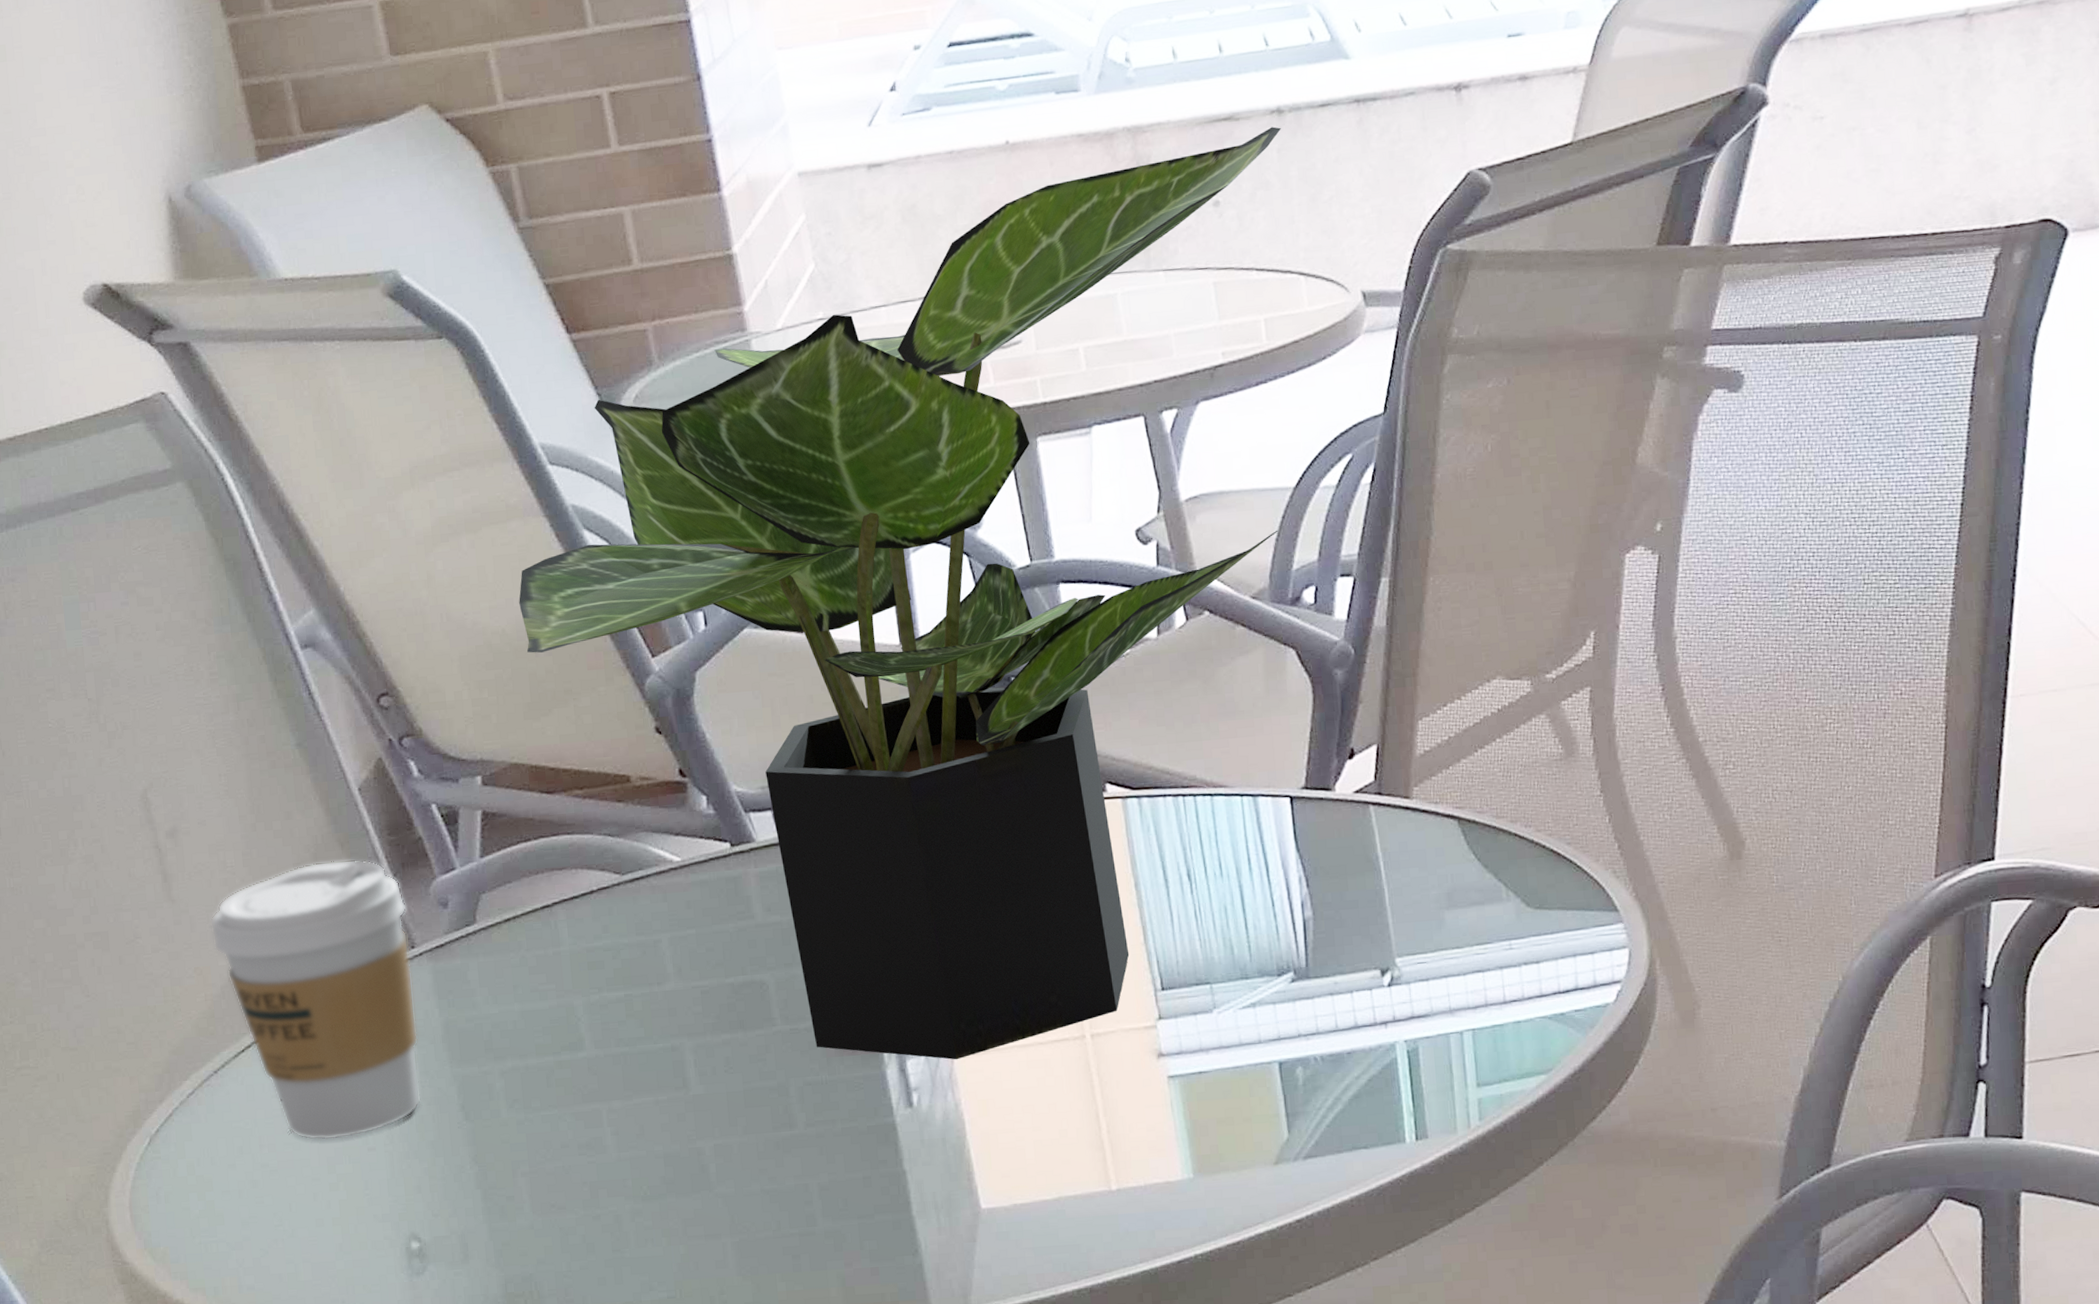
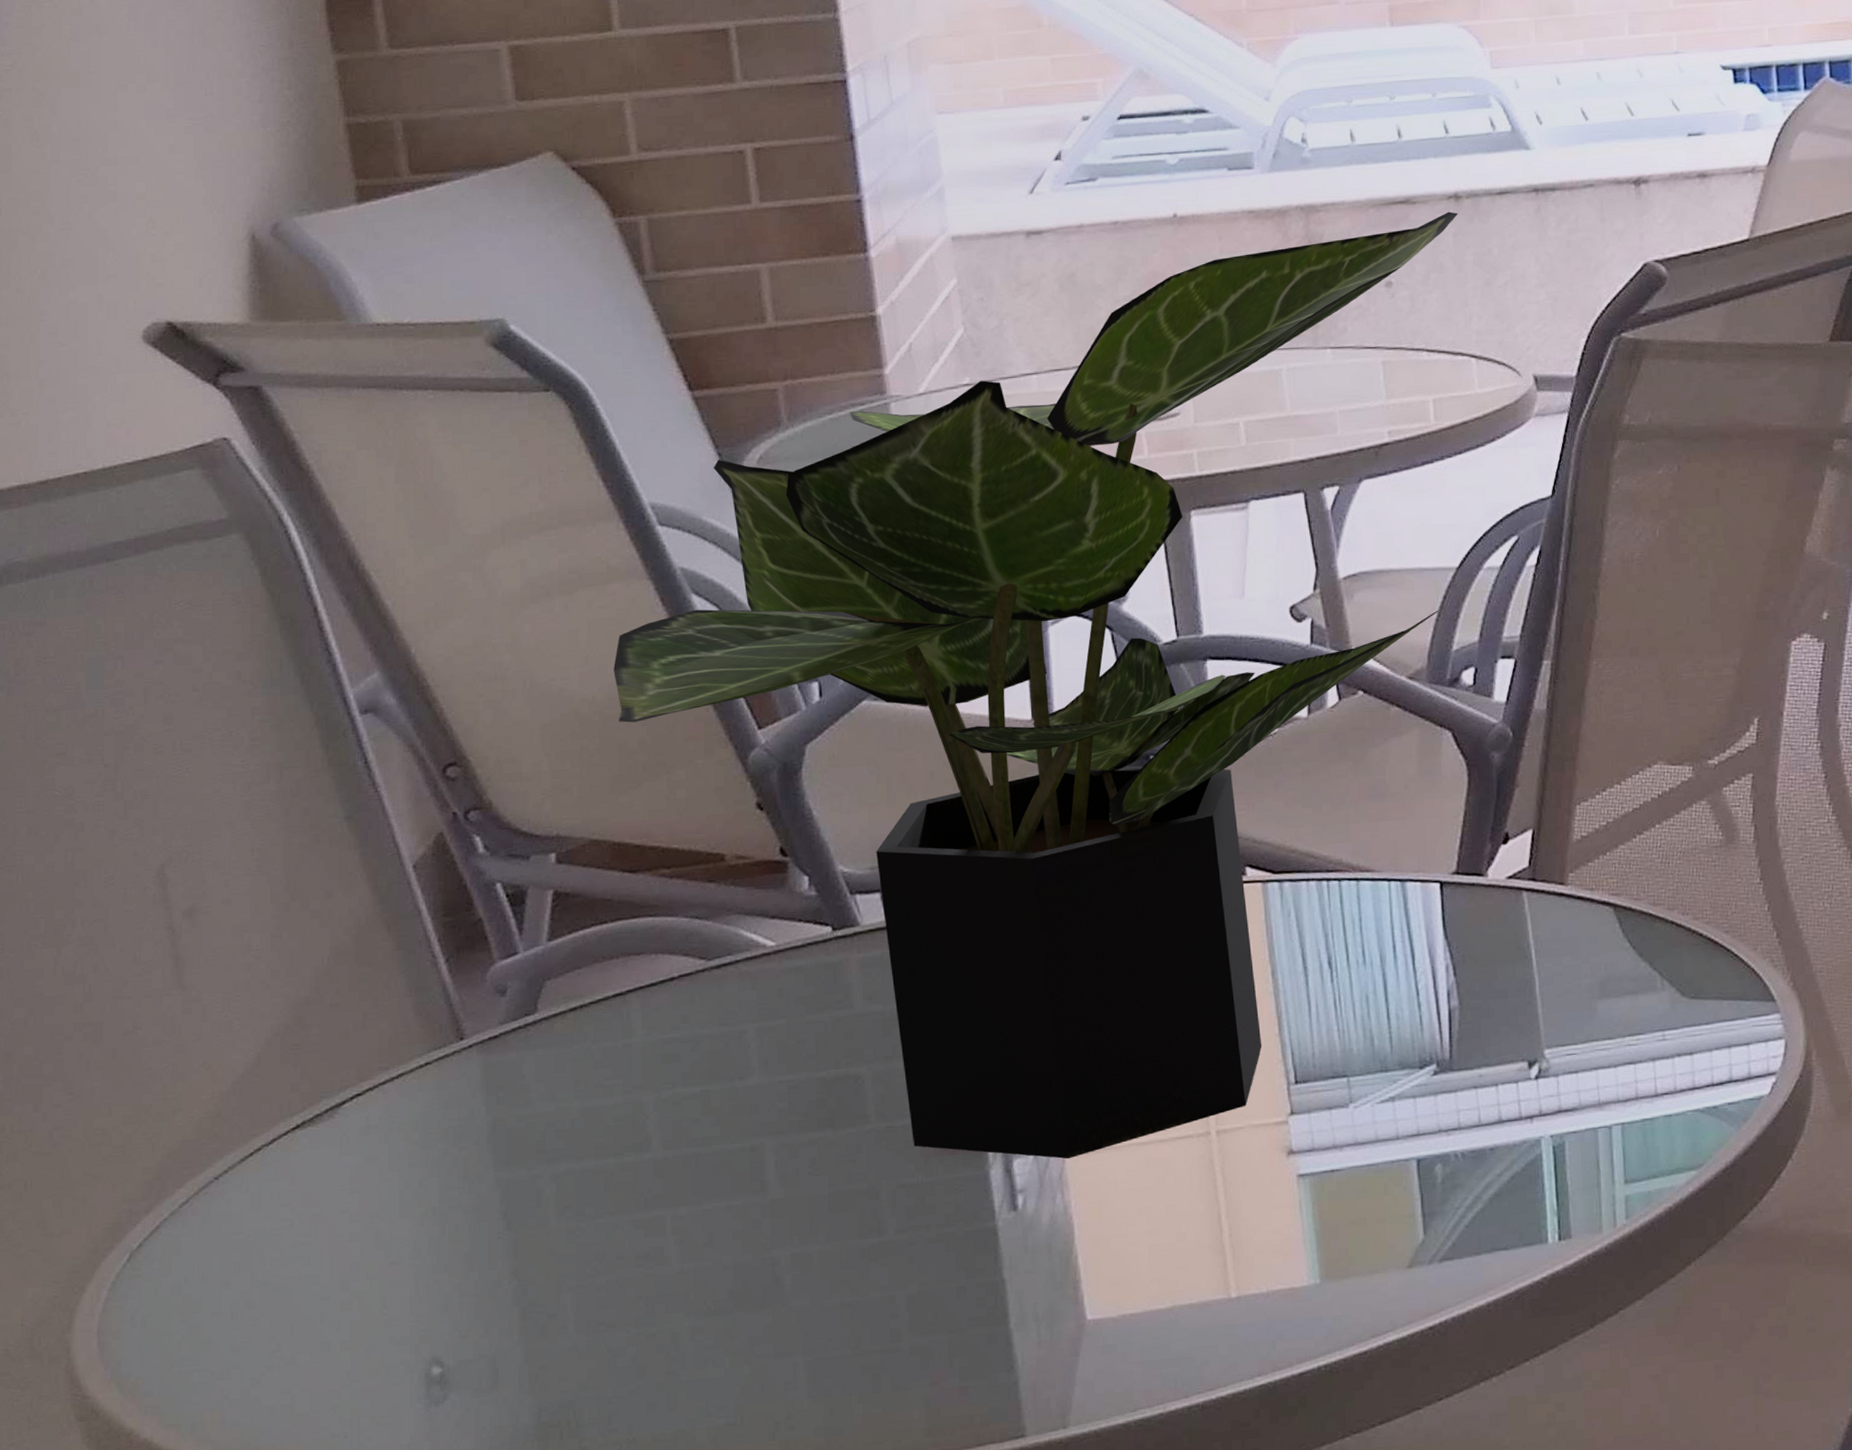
coffee cup: present [209,859,421,1141] -> none [225,942,460,1255]

